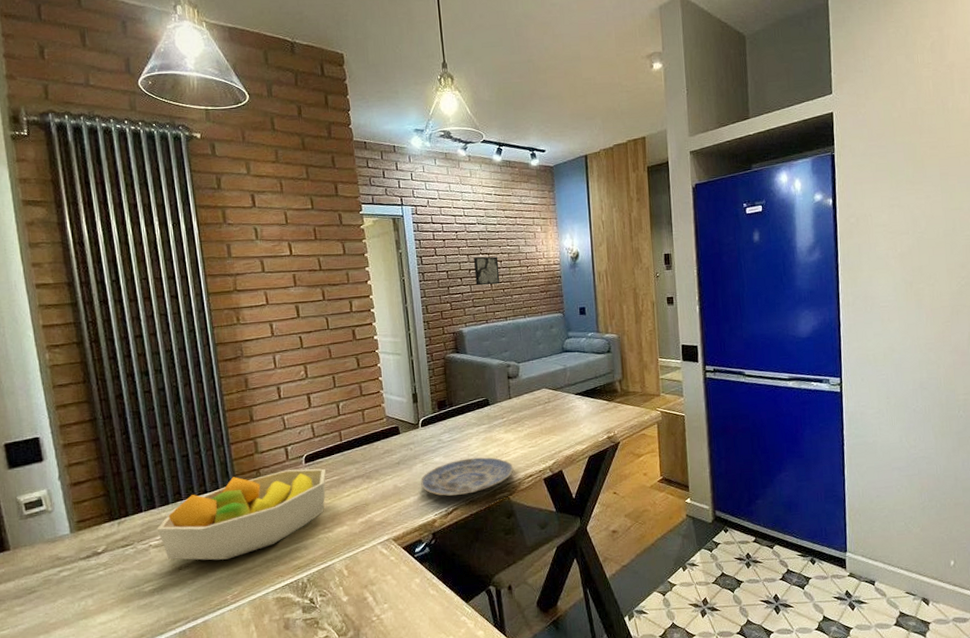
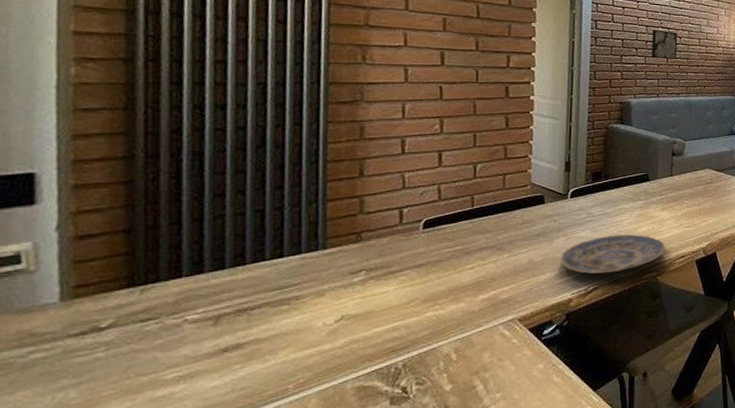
fruit bowl: present [157,468,326,560] -> none [199,235,447,340]

